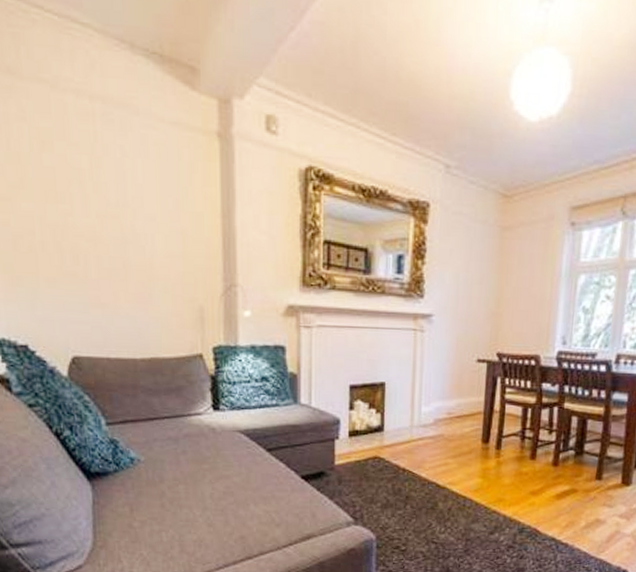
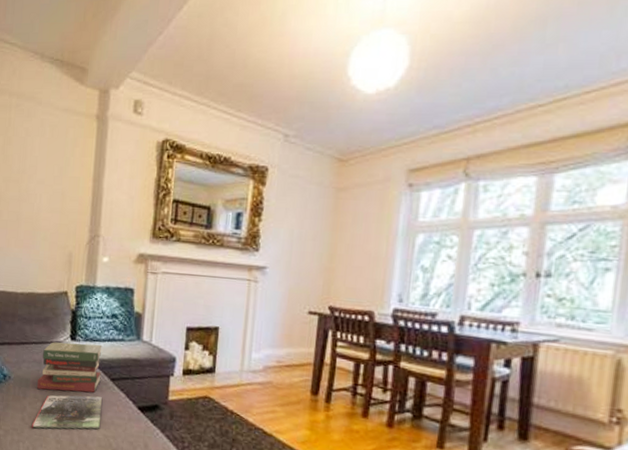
magazine: none [174,469,259,515] -> present [31,395,103,430]
books: none [176,412,255,470] -> present [37,342,102,393]

